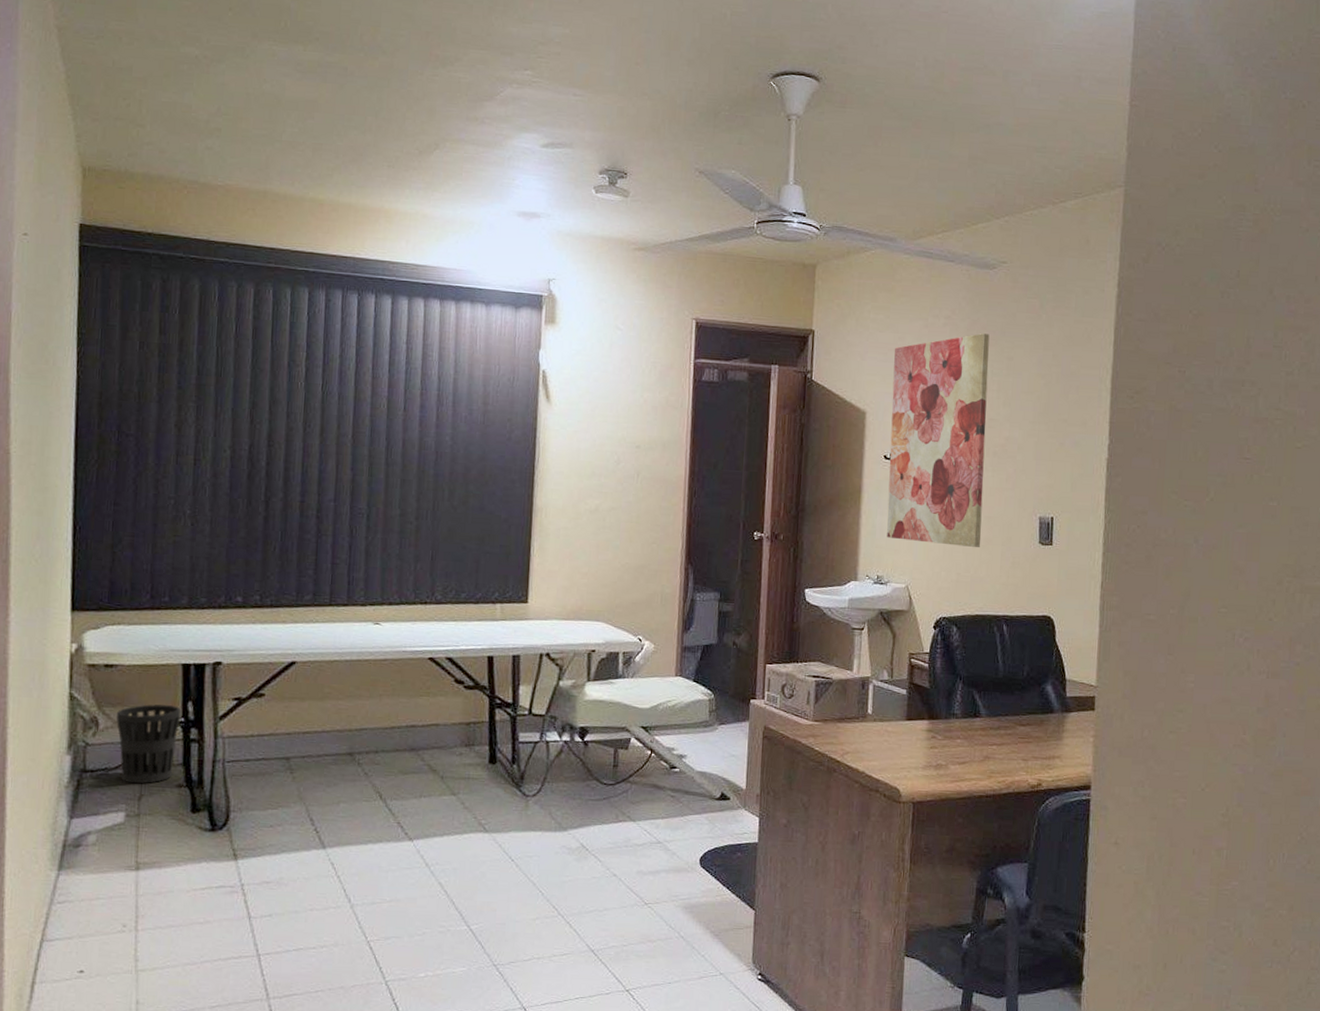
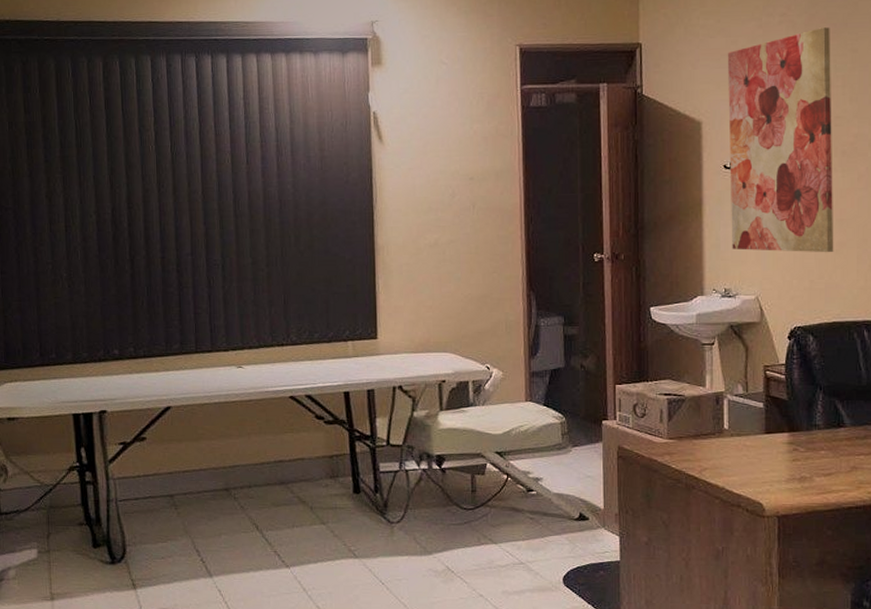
wastebasket: present [116,704,182,784] -> none [21,452,76,524]

